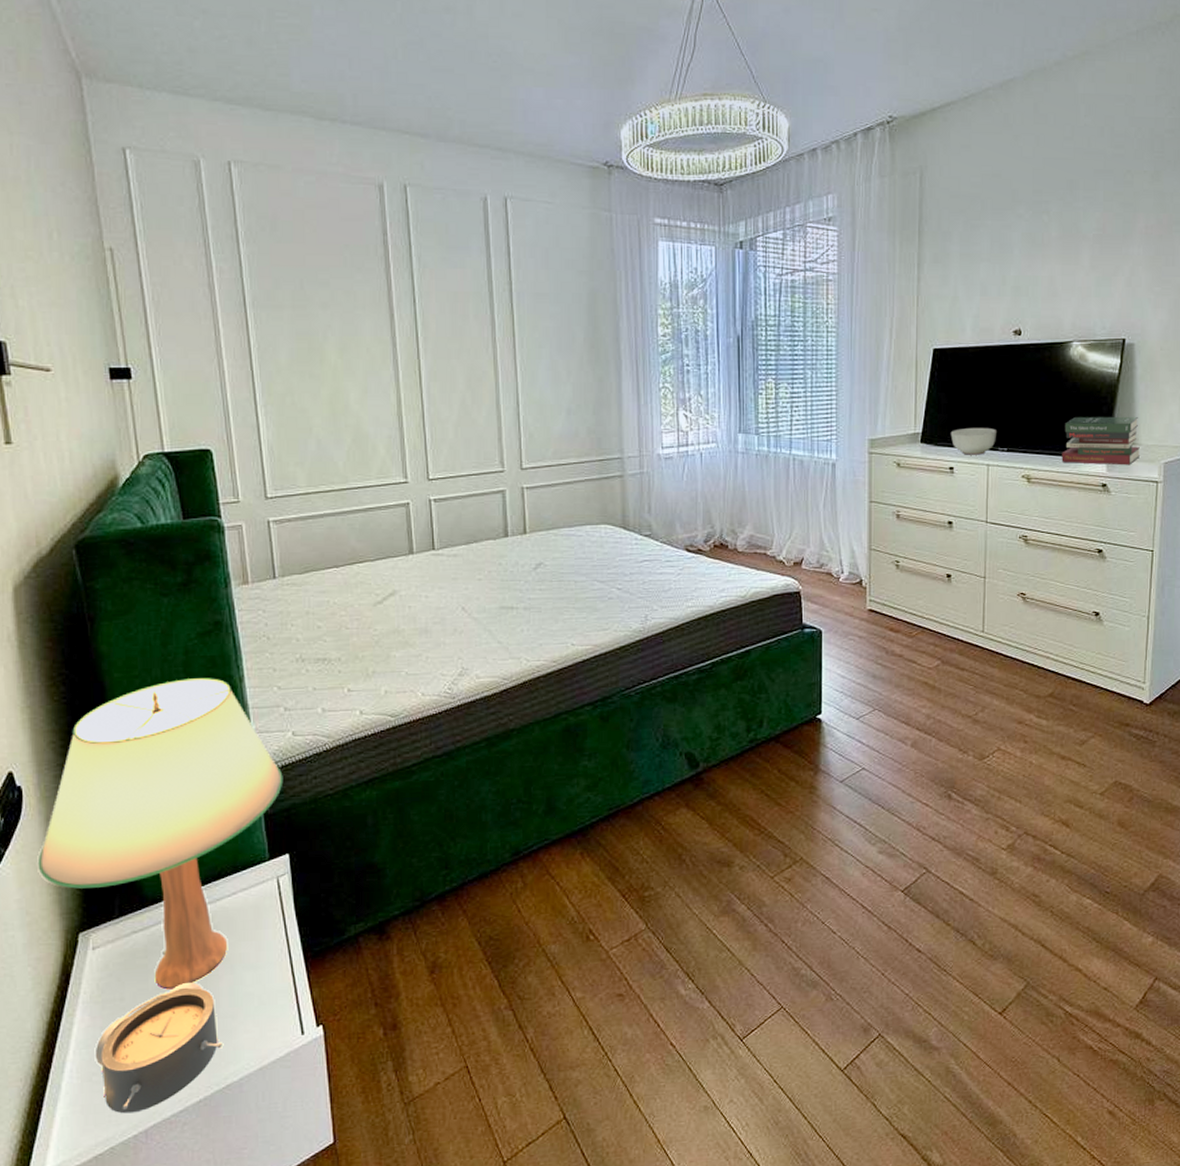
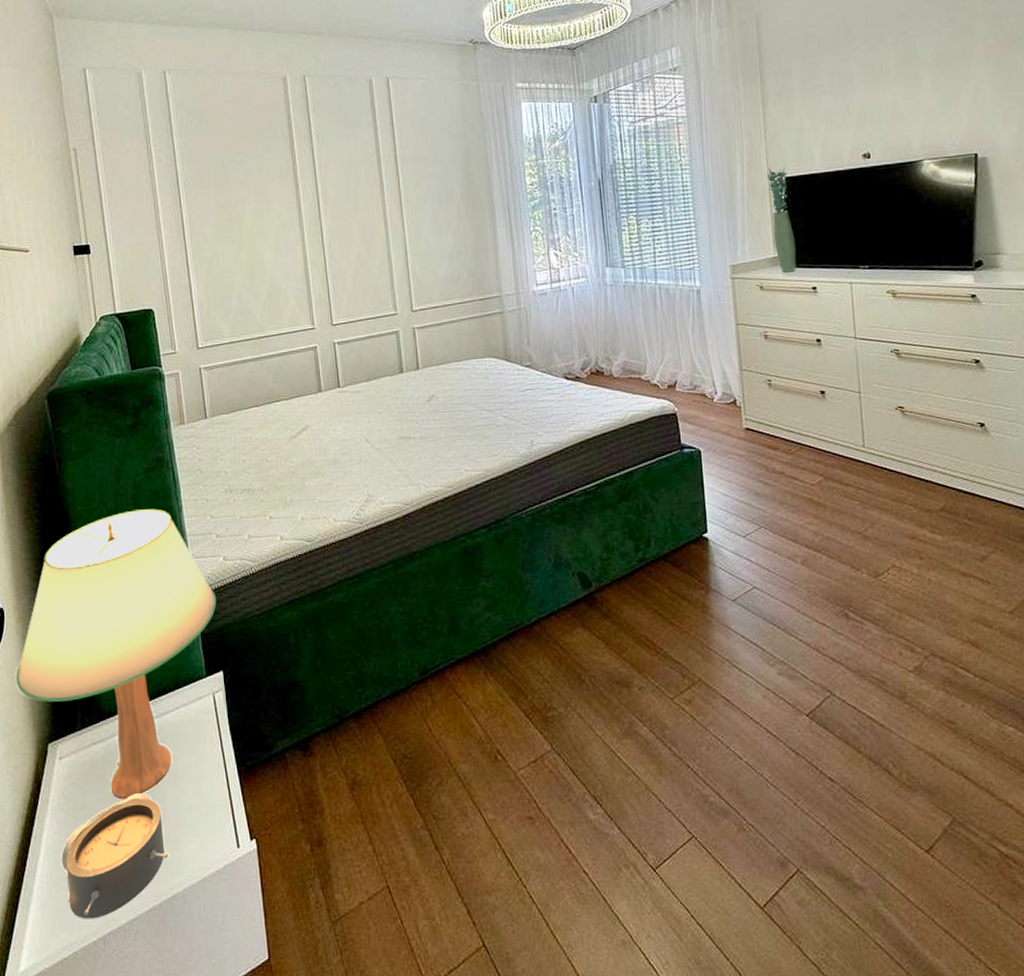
vase: none [915,338,937,451] -> present [766,167,797,274]
bowl: present [950,427,997,455] -> none [809,247,857,275]
books: present [1061,416,1140,466] -> none [924,226,1007,276]

